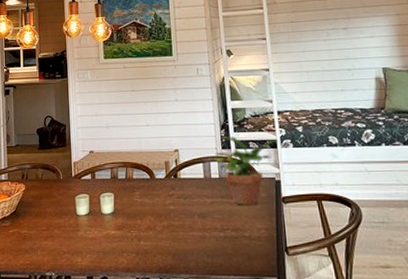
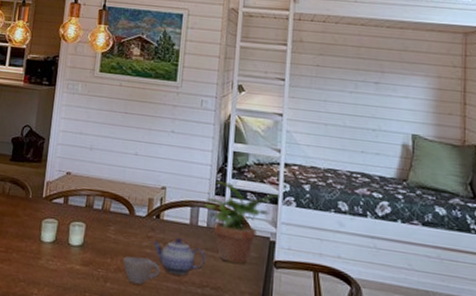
cup: none [152,214,185,238] -> present [123,256,161,285]
teapot: none [174,191,223,224] -> present [152,237,206,276]

